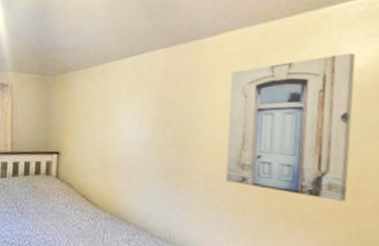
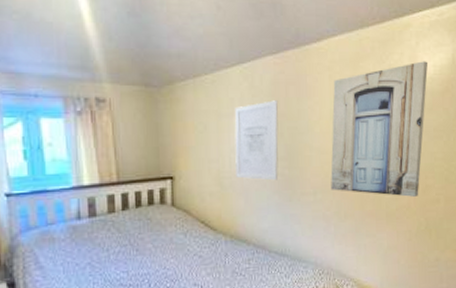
wall art: none [120,89,167,166] -> present [234,100,279,181]

